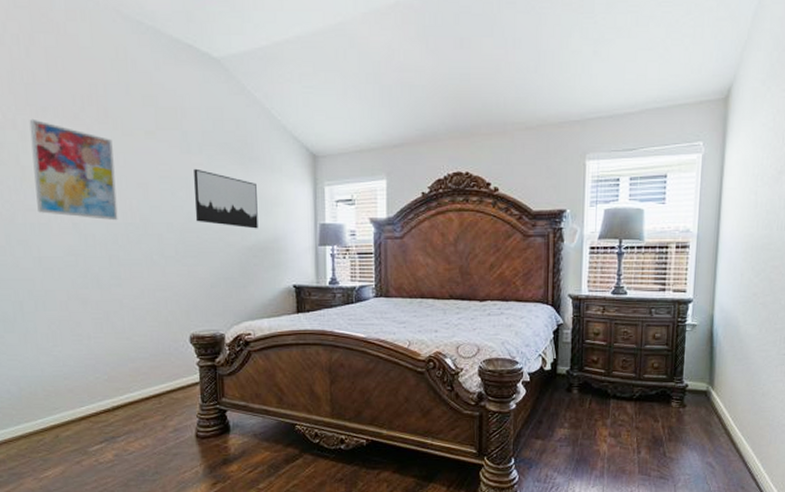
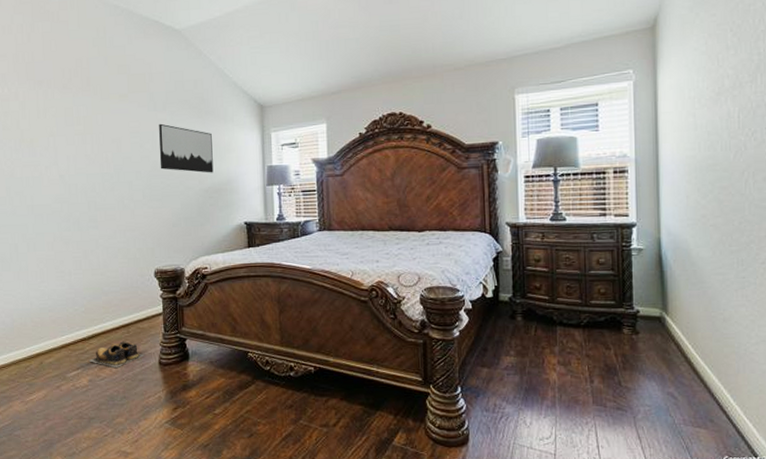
wall art: present [29,118,118,221] -> none [28,90,96,172]
shoes: none [113,413,180,442] -> present [88,341,145,369]

